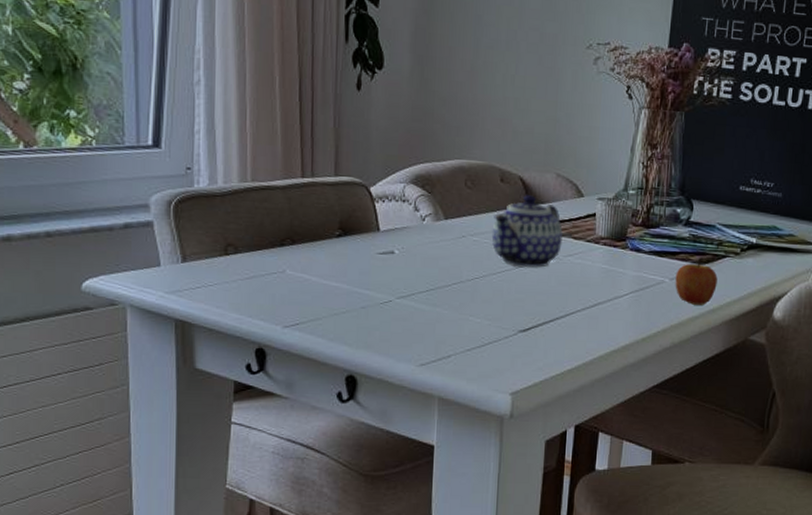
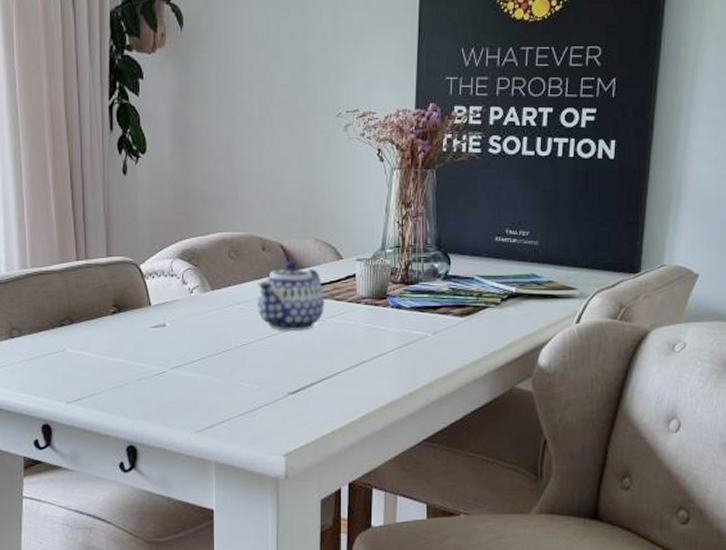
apple: present [675,257,718,305] -> none [438,309,480,357]

